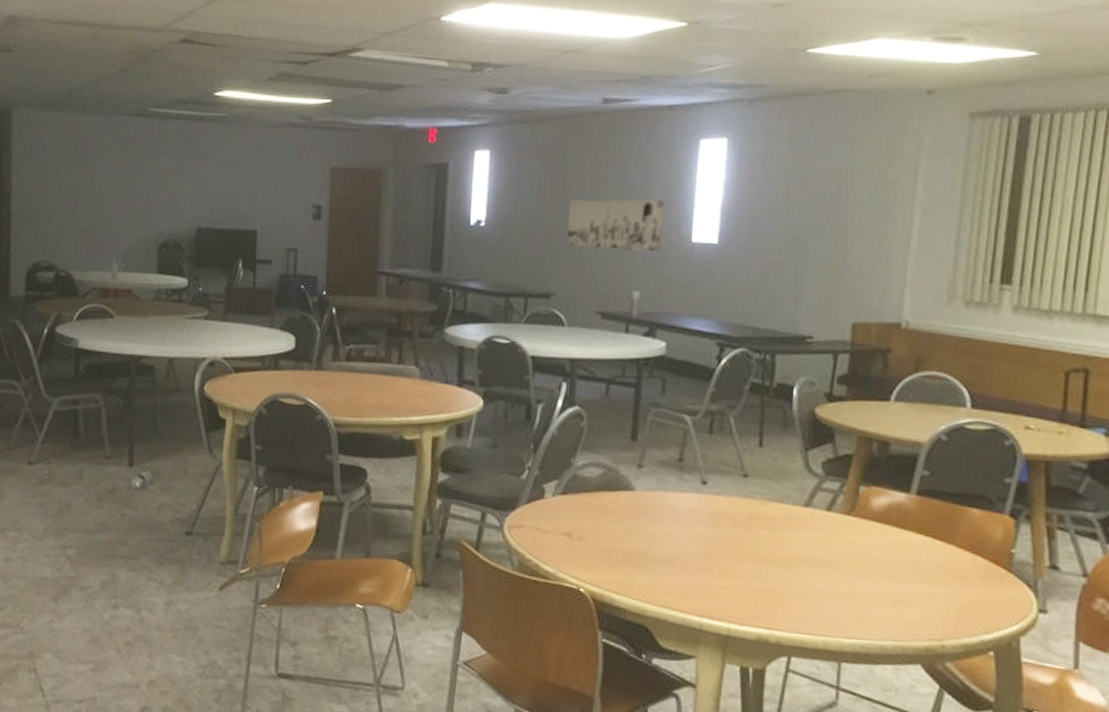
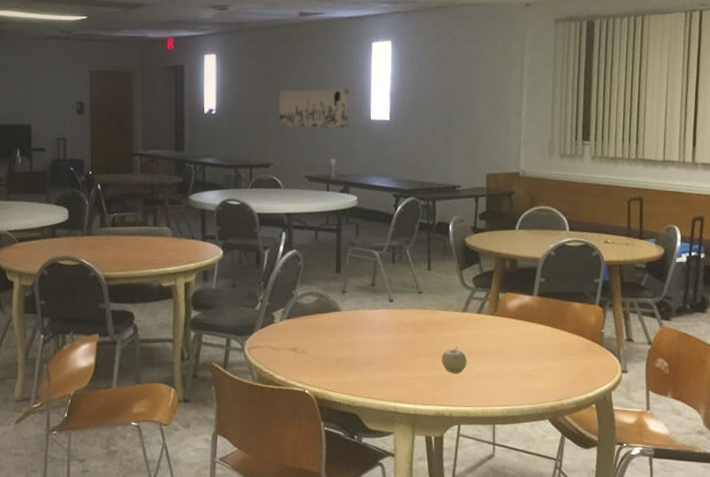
fruit: none [769,552,807,588] -> present [441,347,467,373]

